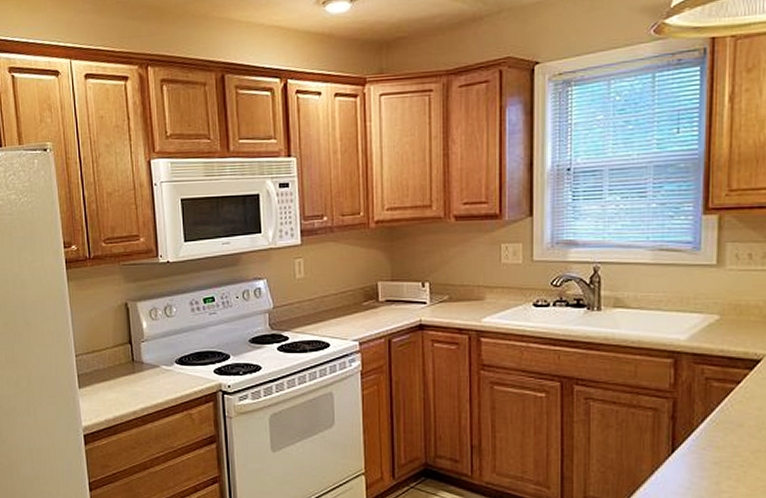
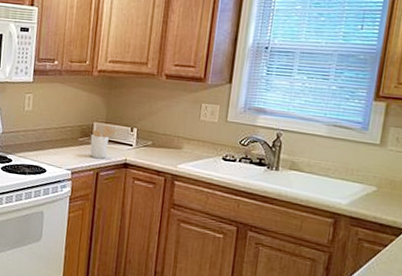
utensil holder: none [376,283,406,322] -> present [90,125,117,159]

